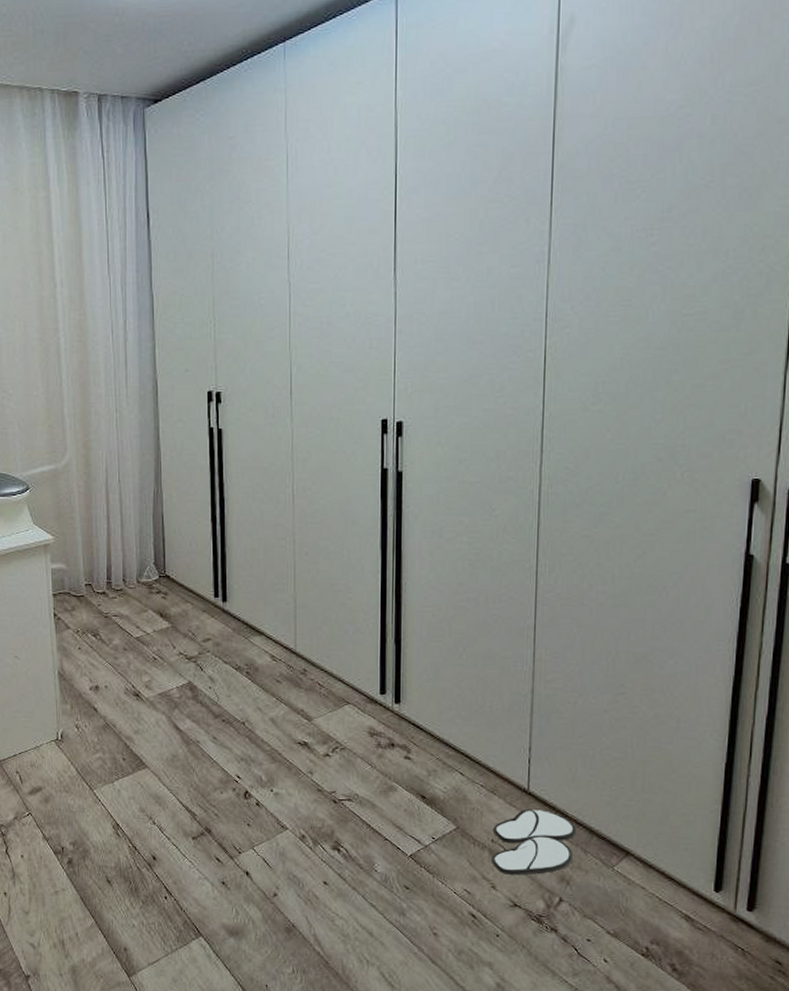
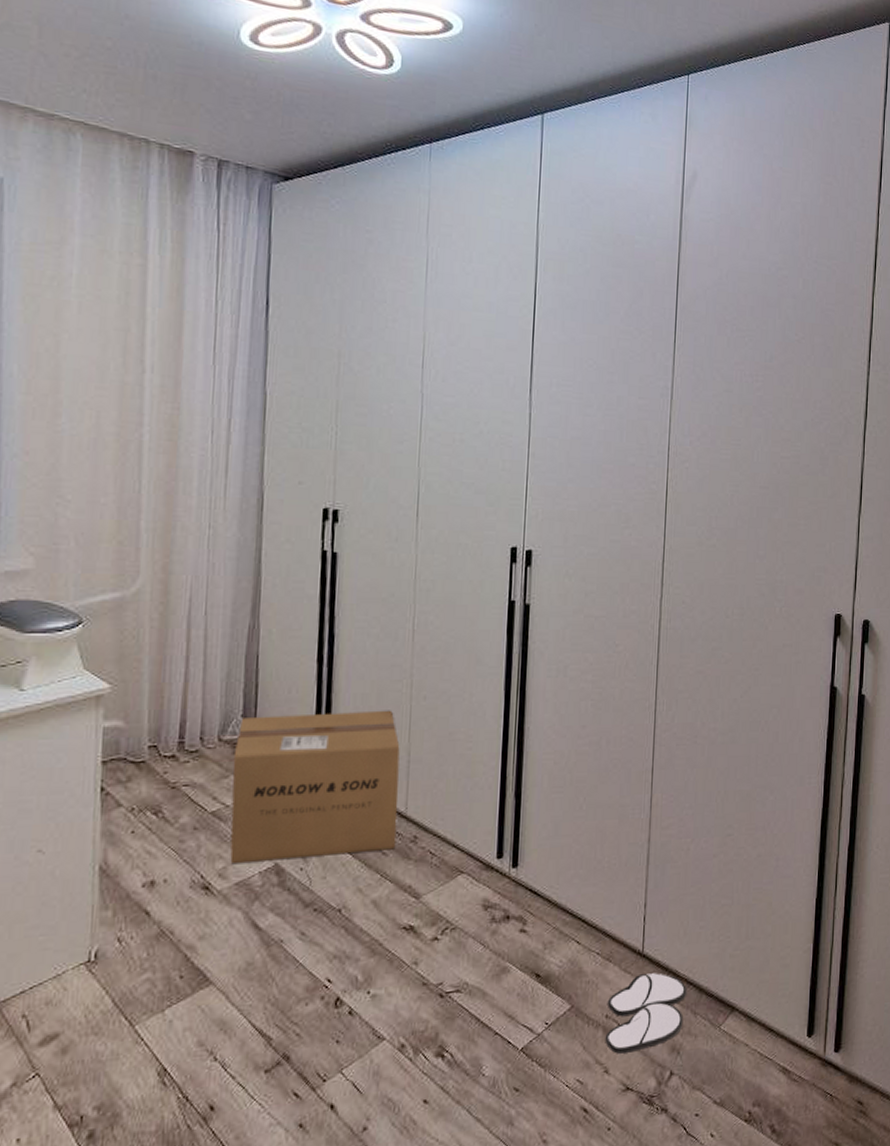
box: none [149,563,288,679] -> present [230,710,400,863]

